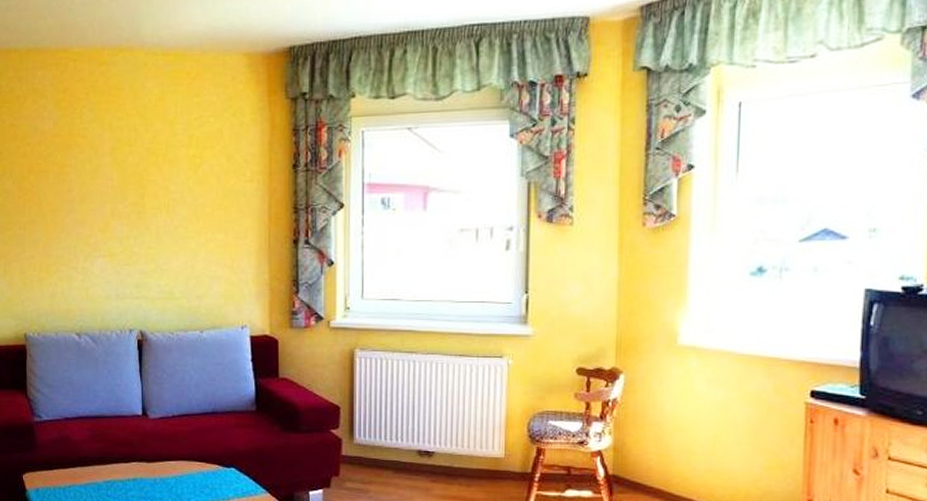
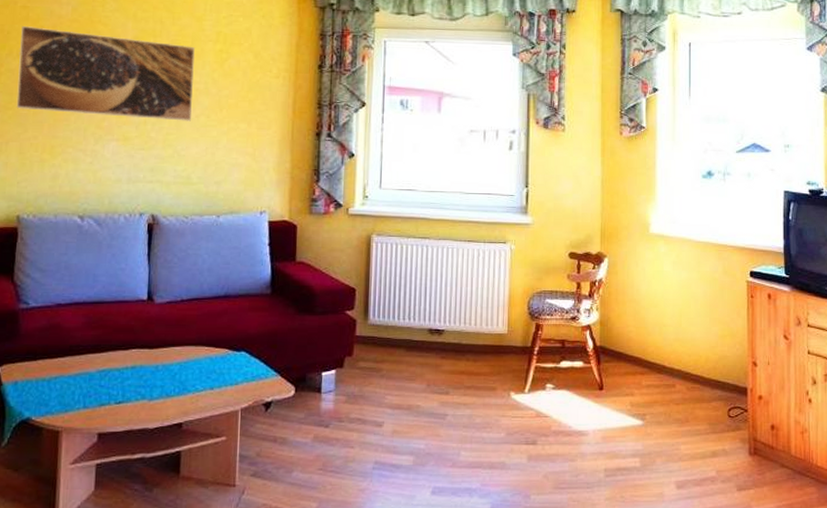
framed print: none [11,145,170,234] -> present [16,26,196,121]

